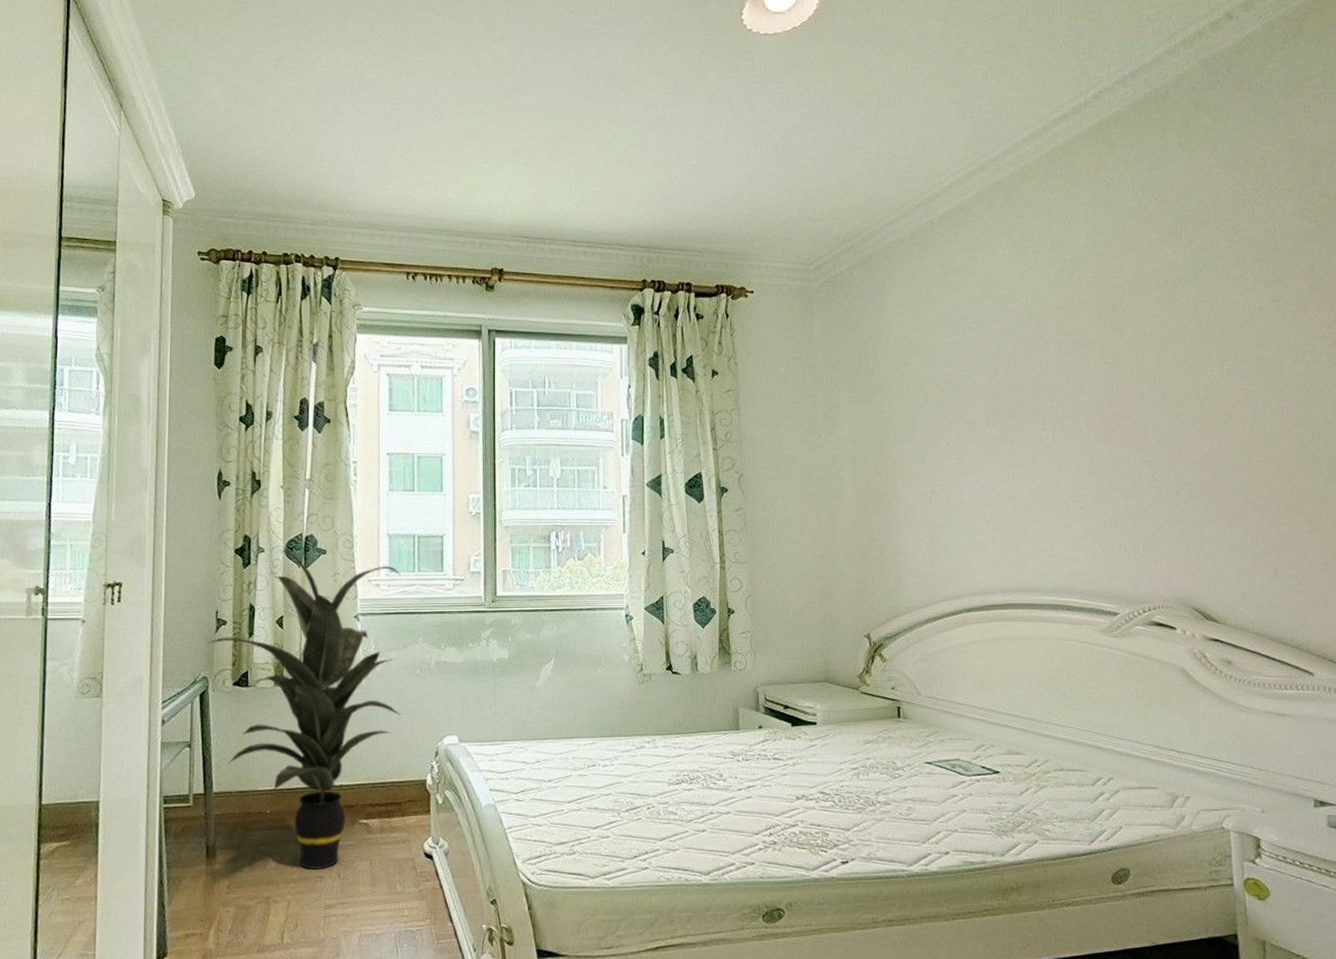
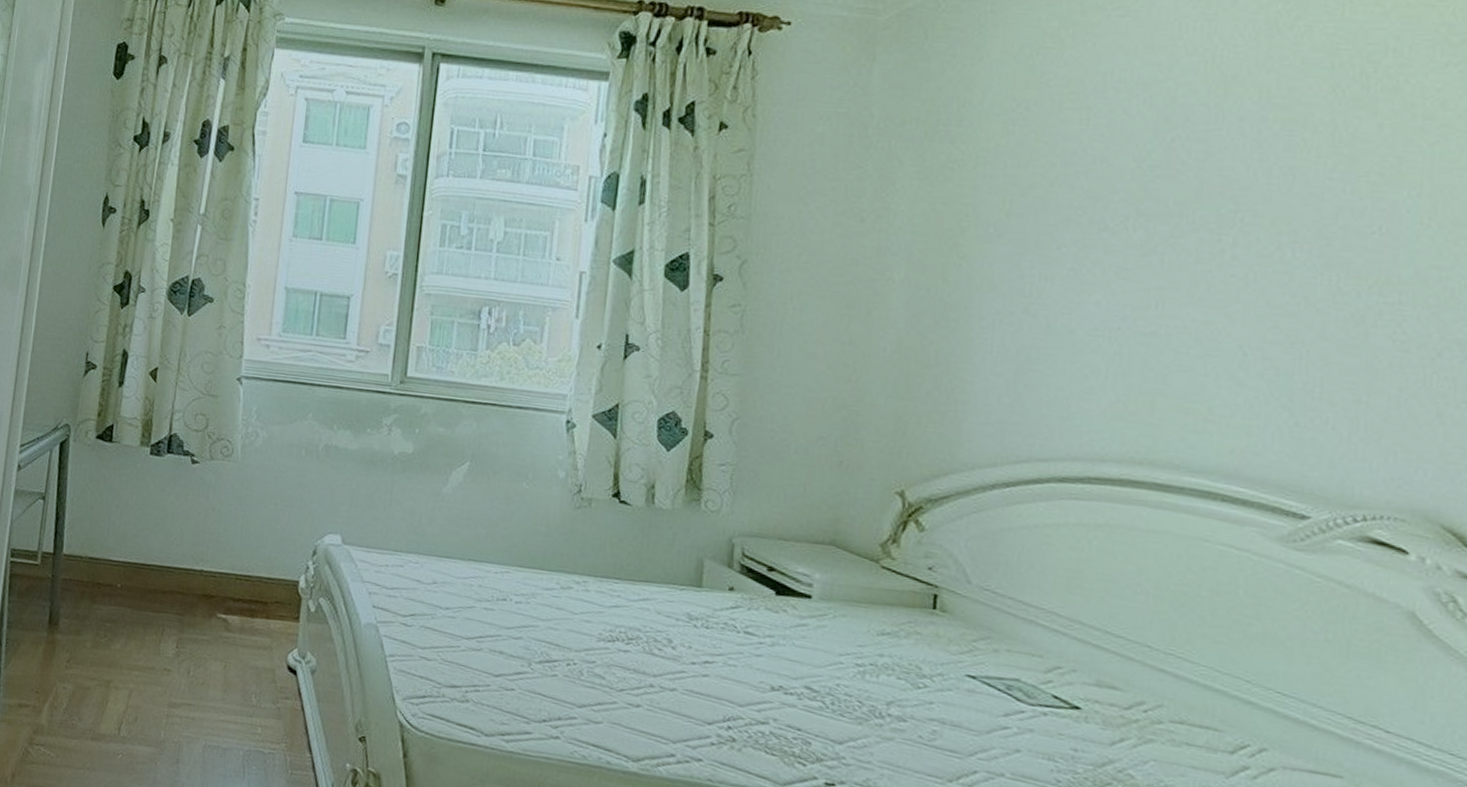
indoor plant: present [208,550,401,869] -> none [74,292,296,662]

